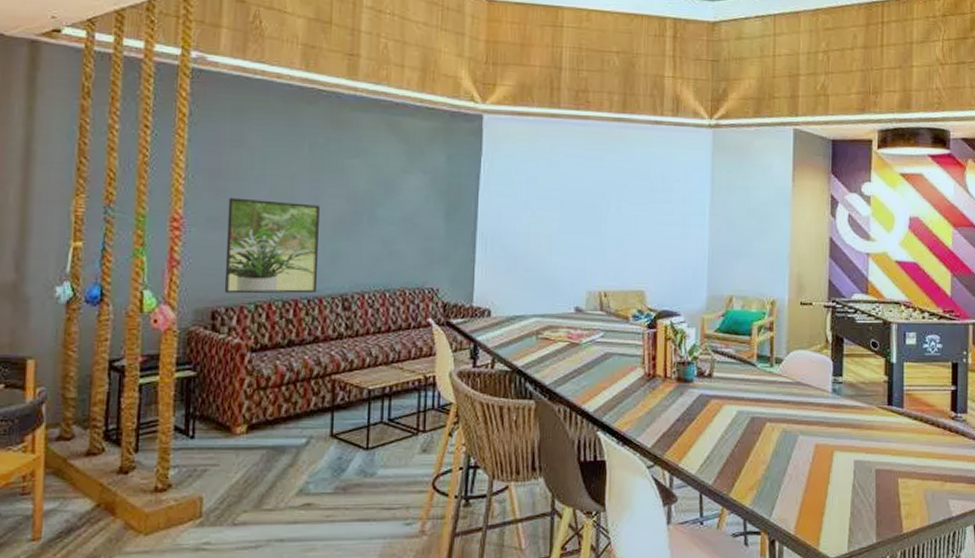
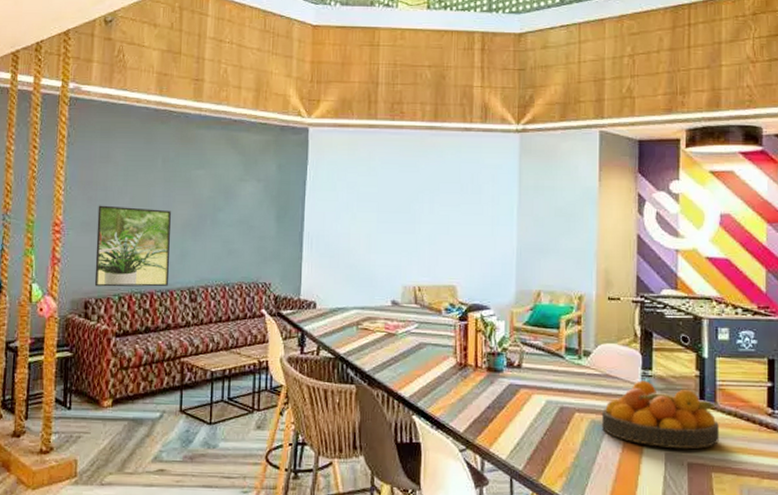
fruit bowl: none [792,387,907,455] -> present [601,380,720,449]

